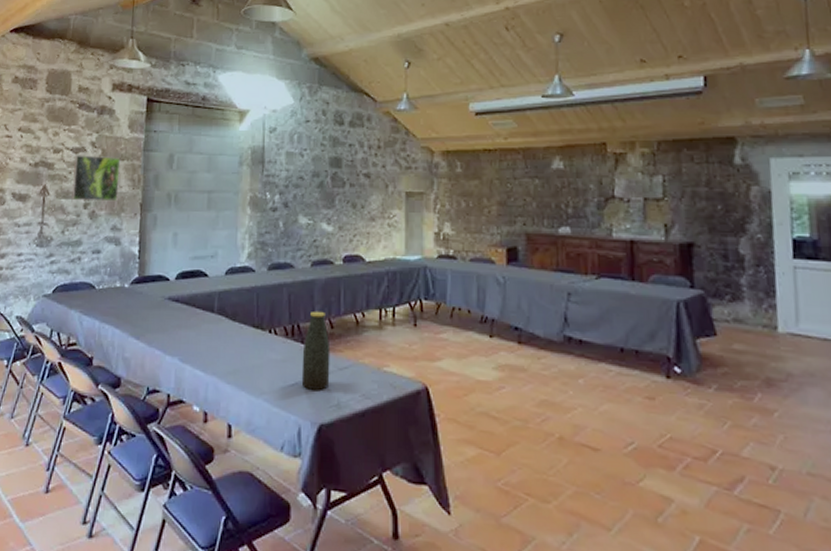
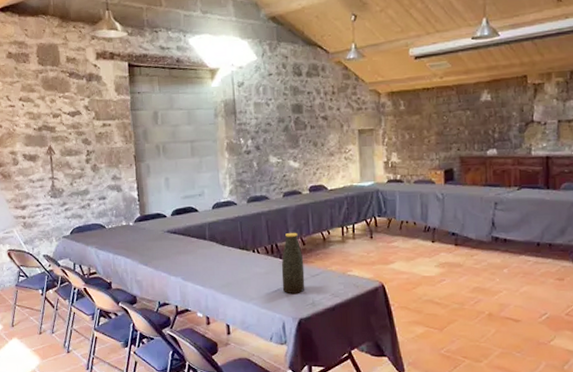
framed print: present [71,155,121,202] -> none [72,117,114,157]

